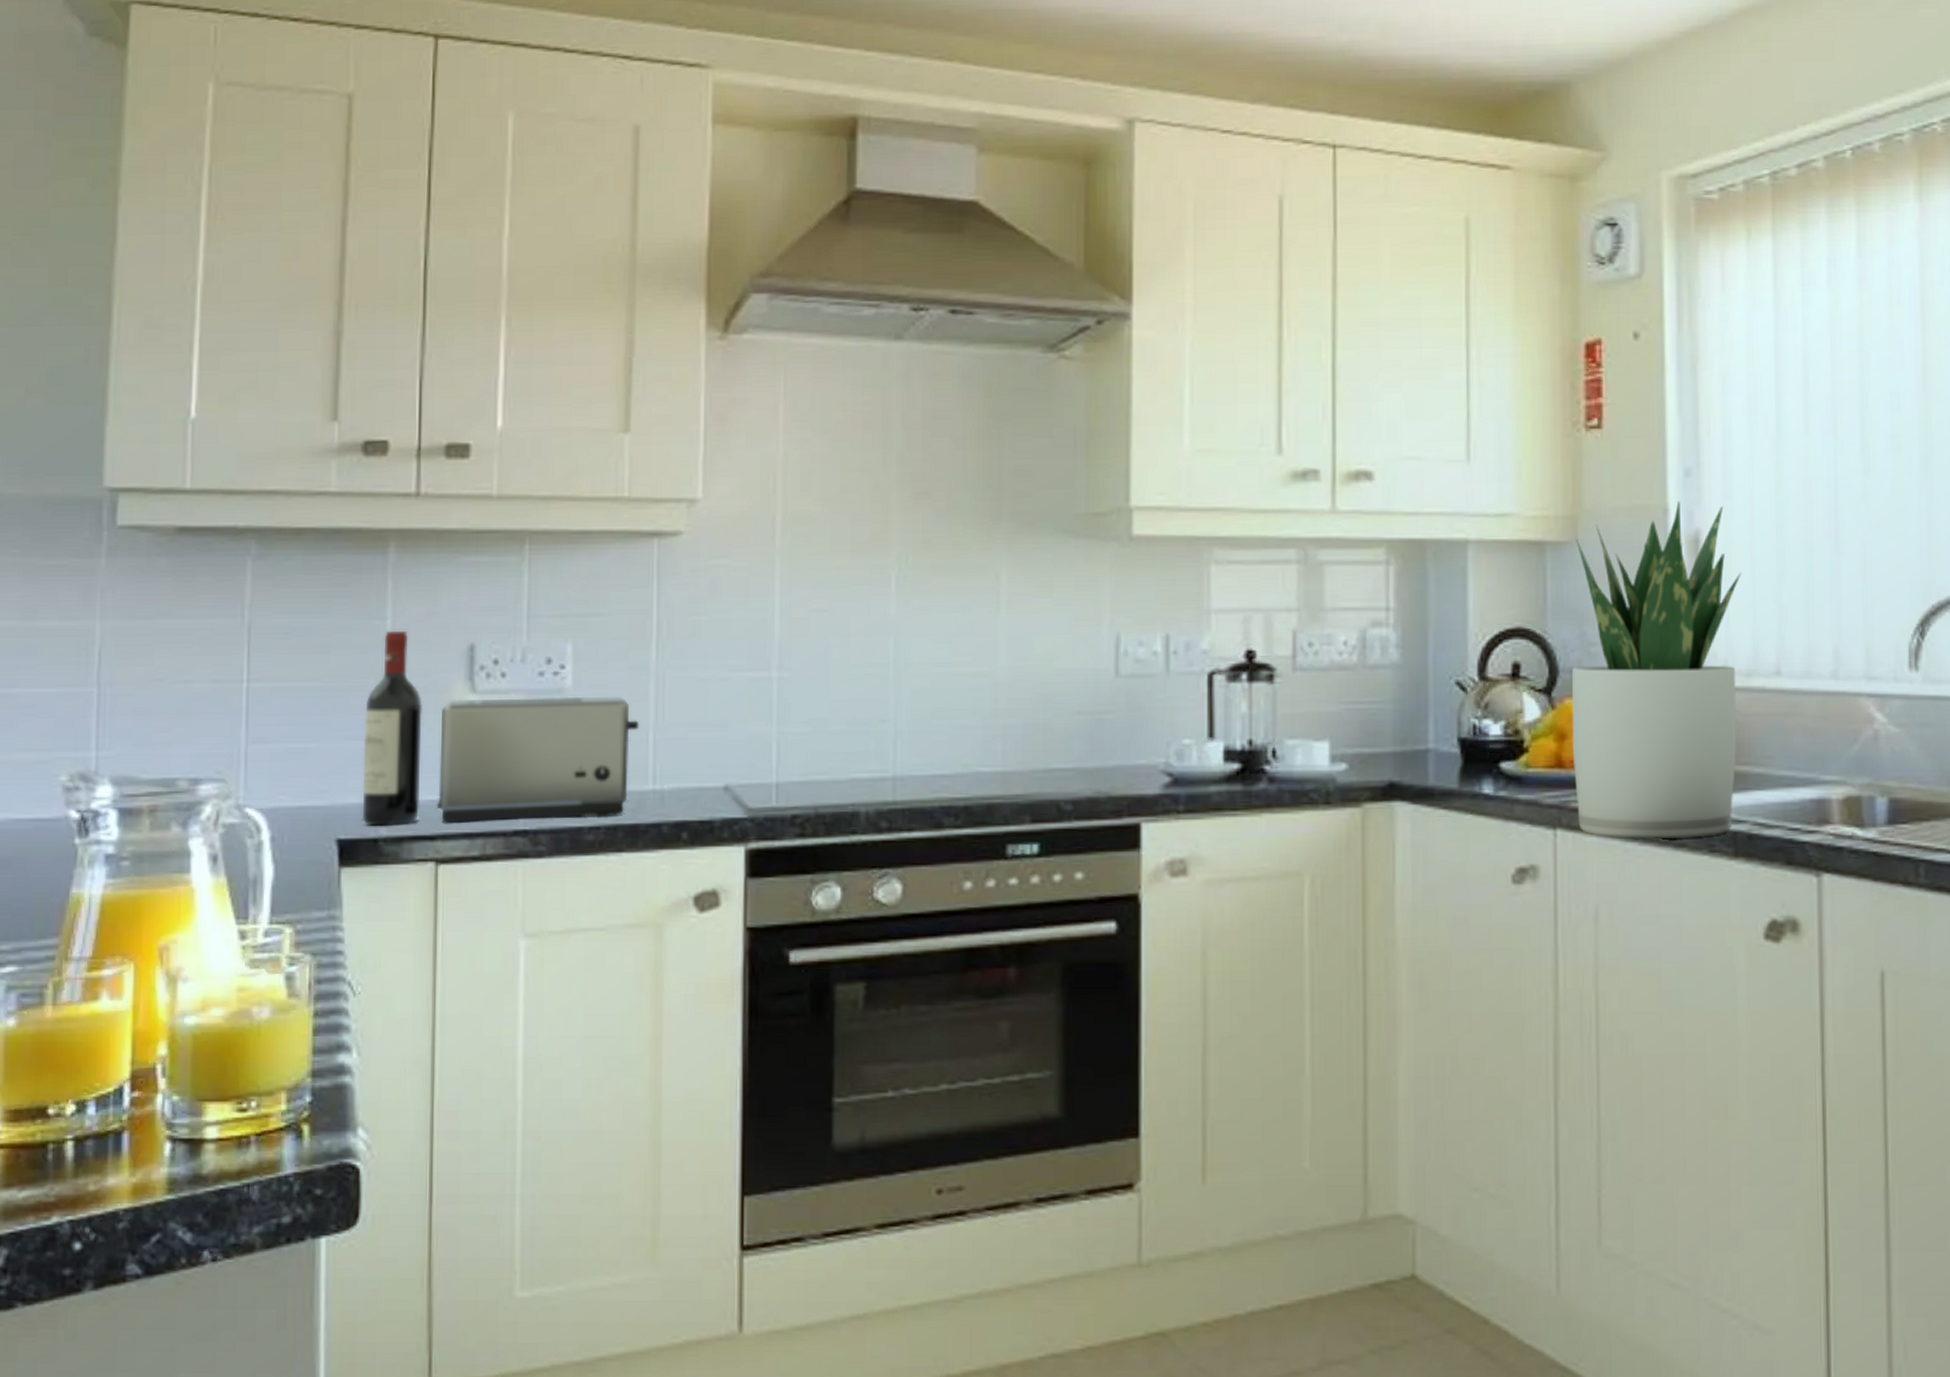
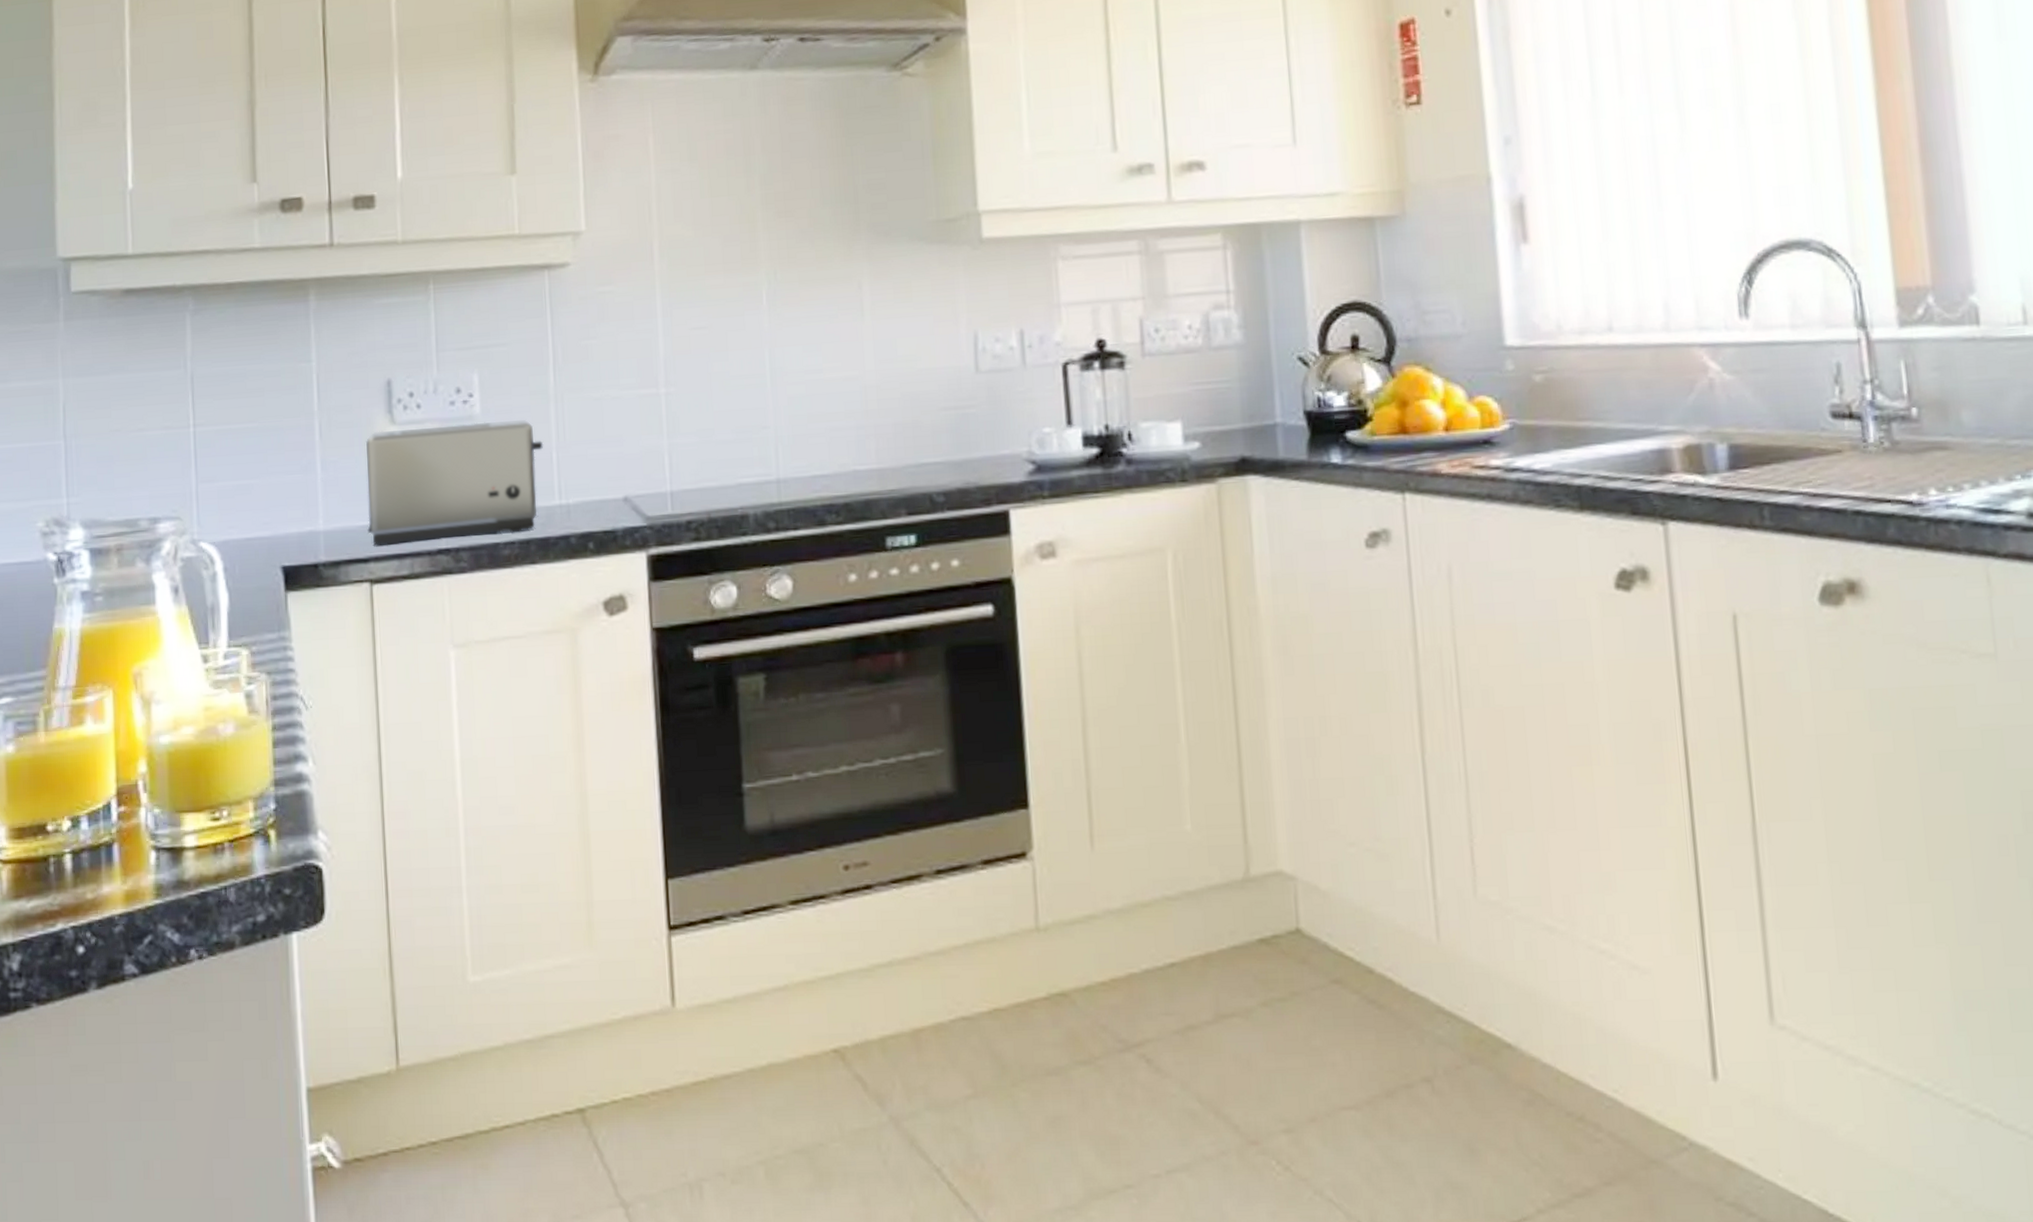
wine bottle: present [362,630,423,826] -> none [298,371,353,553]
planter: present [1571,502,1741,839] -> none [1404,170,1576,499]

